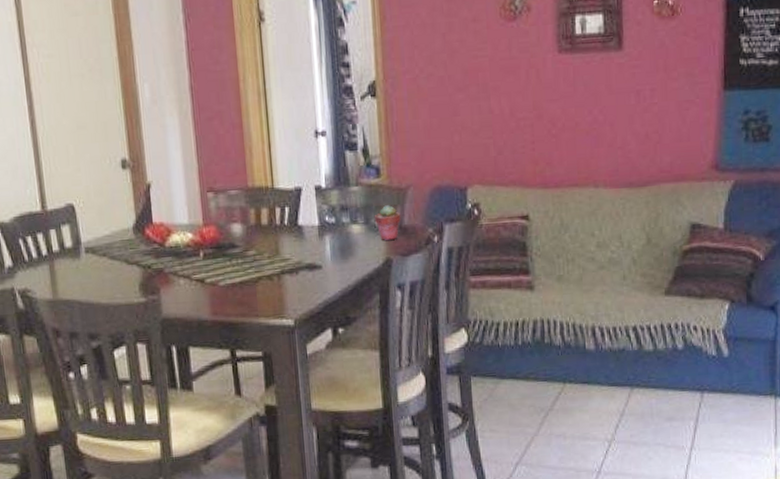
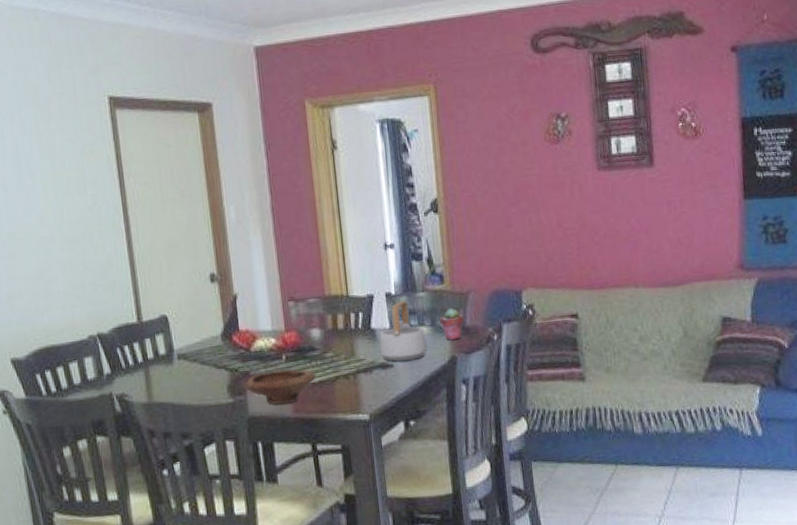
bowl: none [157,267,237,306] -> present [244,369,317,405]
teapot: none [307,196,359,263] -> present [379,301,427,362]

